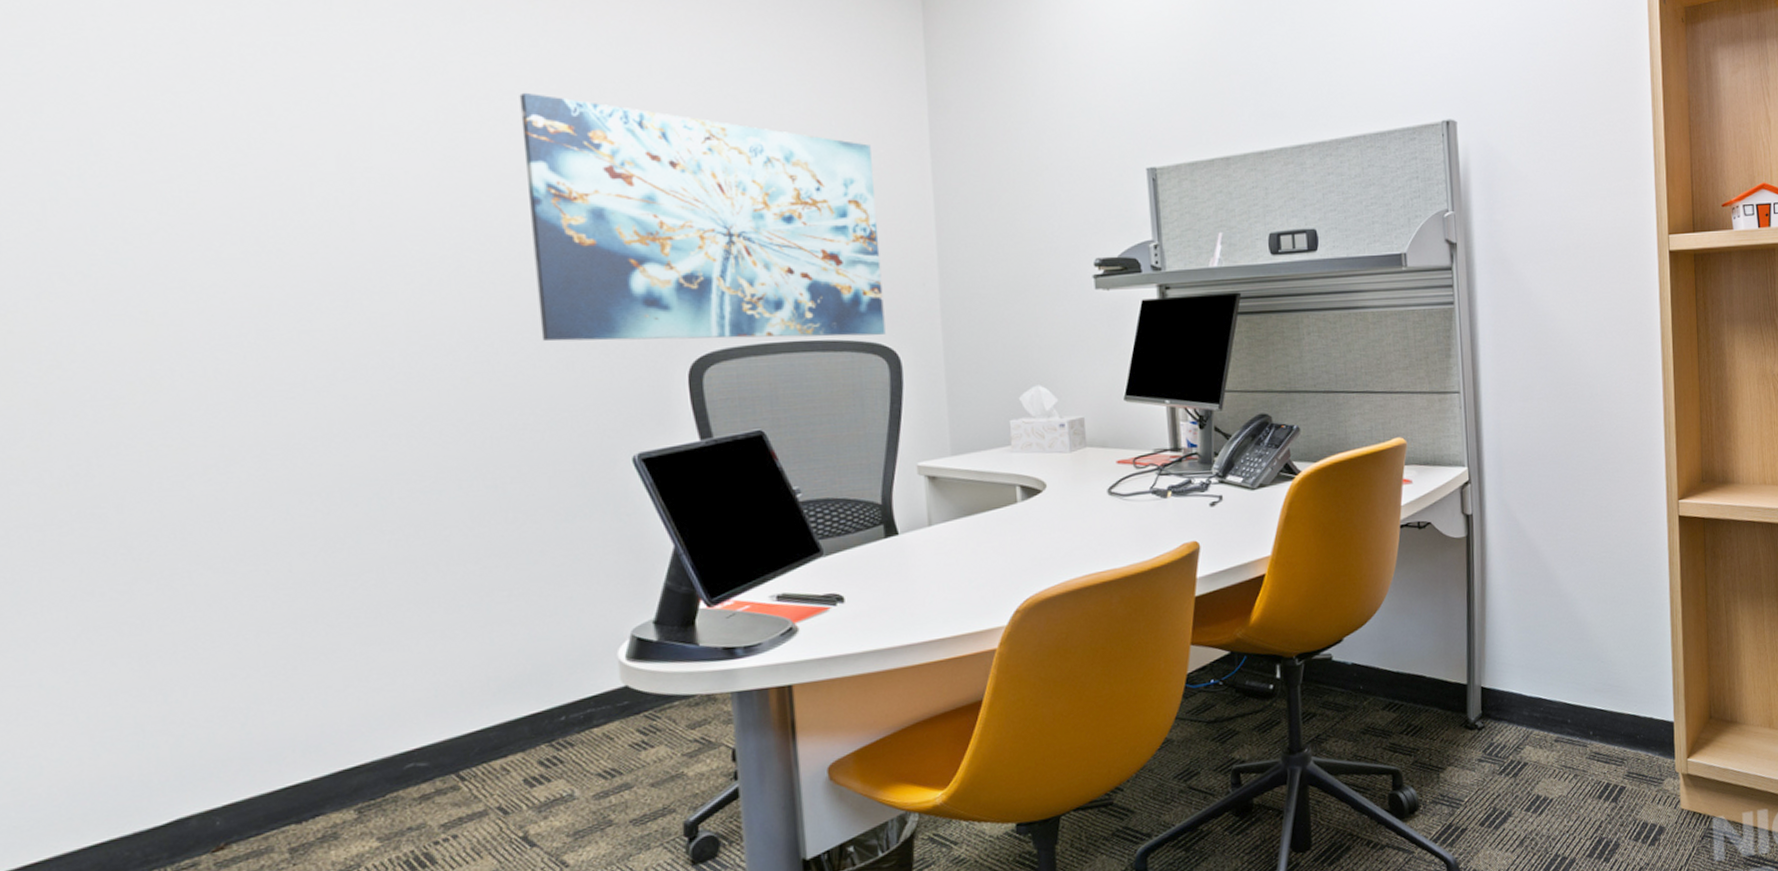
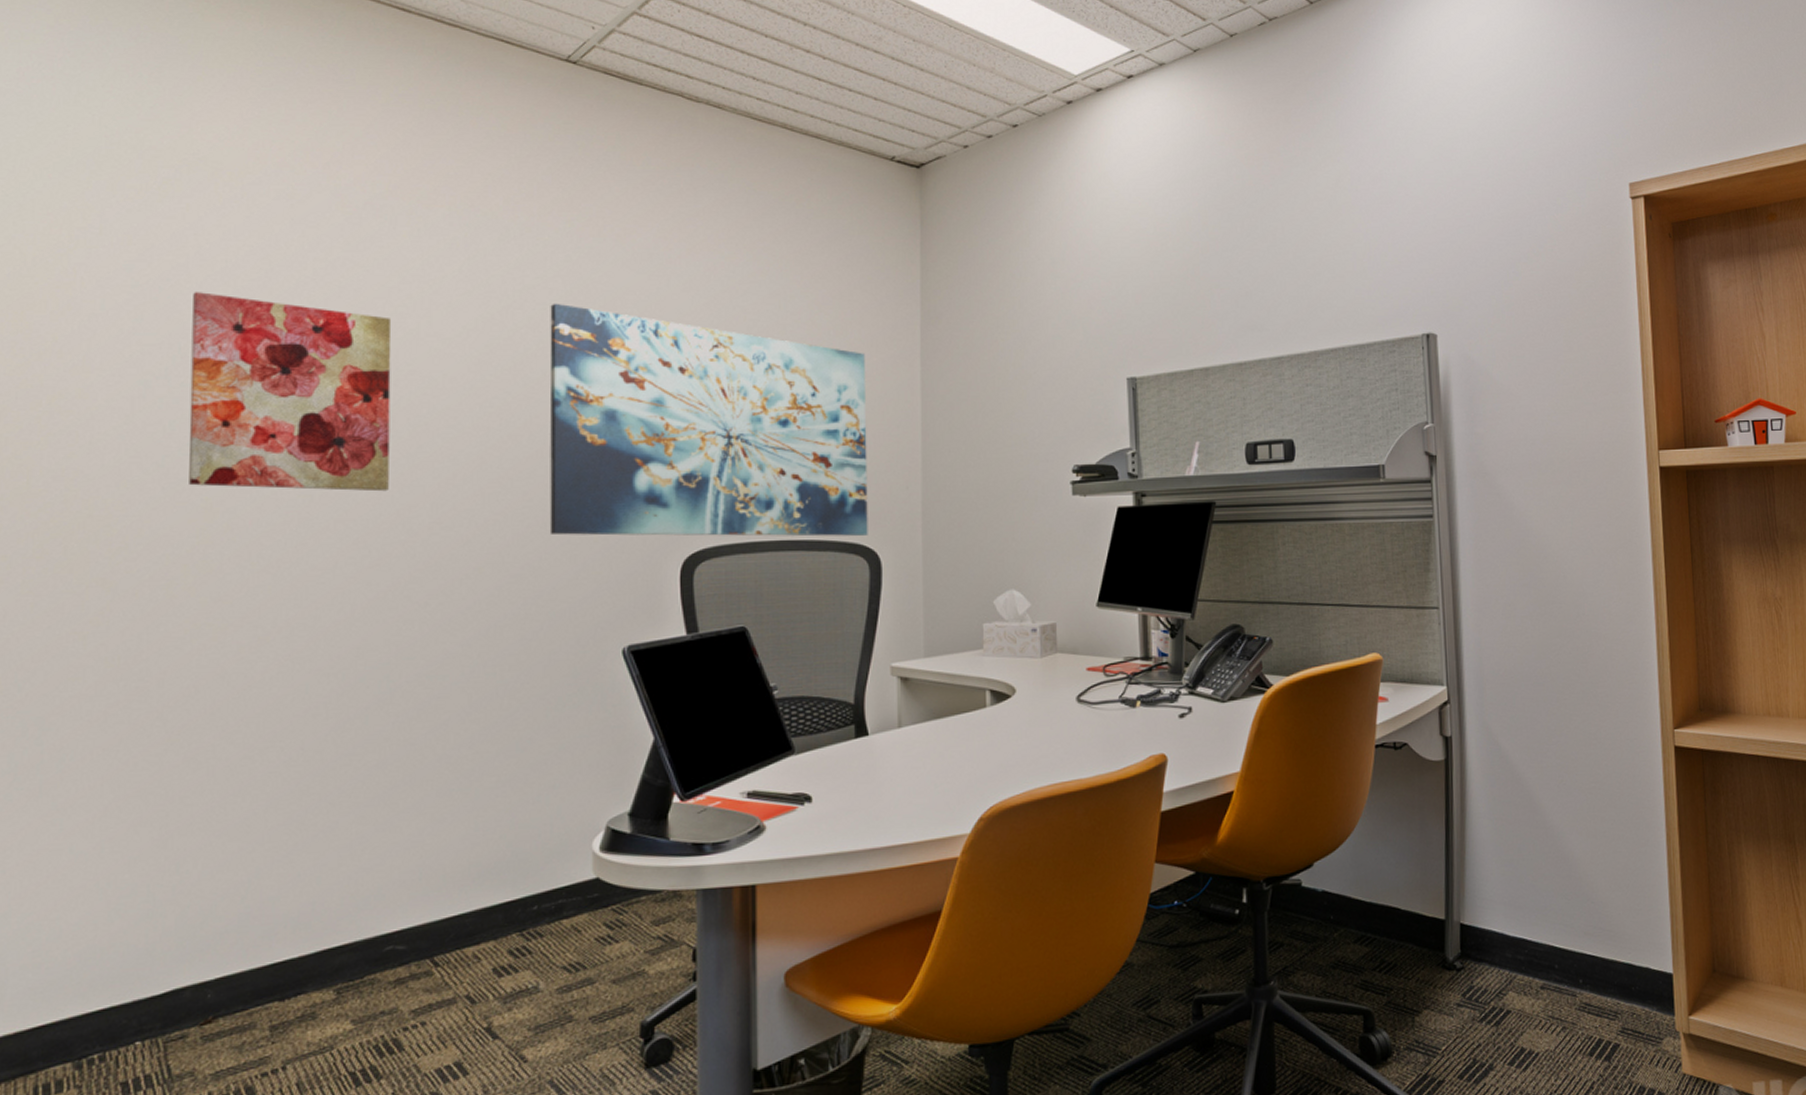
wall art: none [99,81,356,299] -> present [189,292,392,492]

